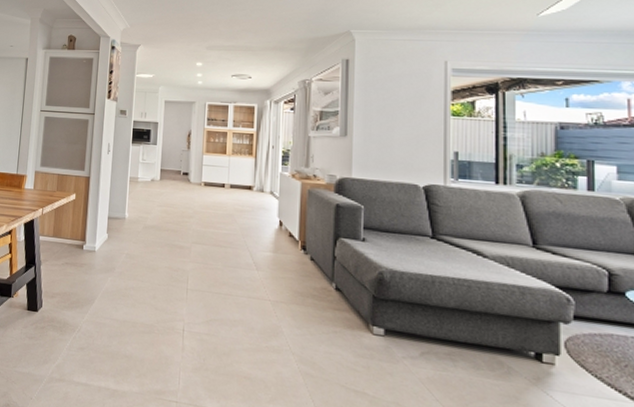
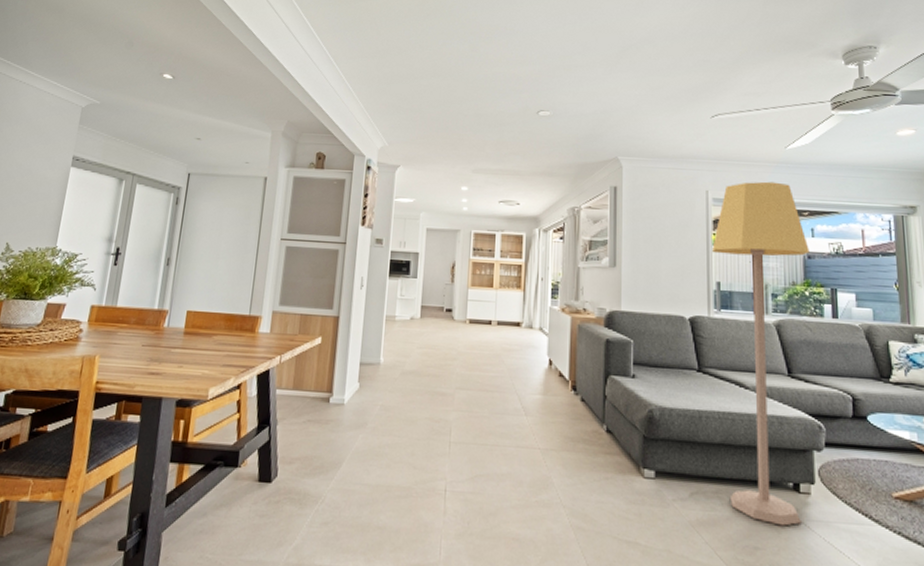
lamp: none [450,50,563,393] -> present [712,181,810,526]

